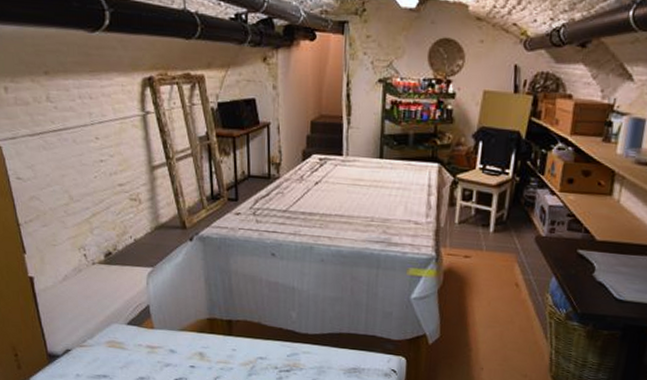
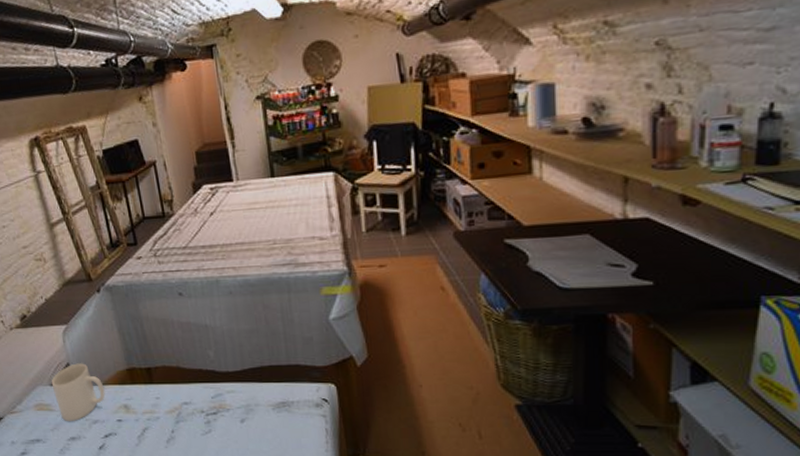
mug: none [127,306,183,362] -> present [51,363,106,422]

